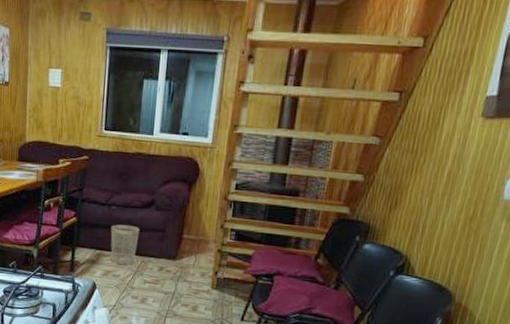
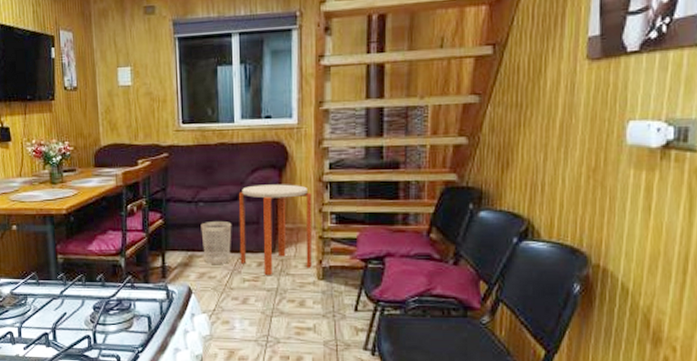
side table: none [143,195,217,280] -> present [238,184,313,275]

